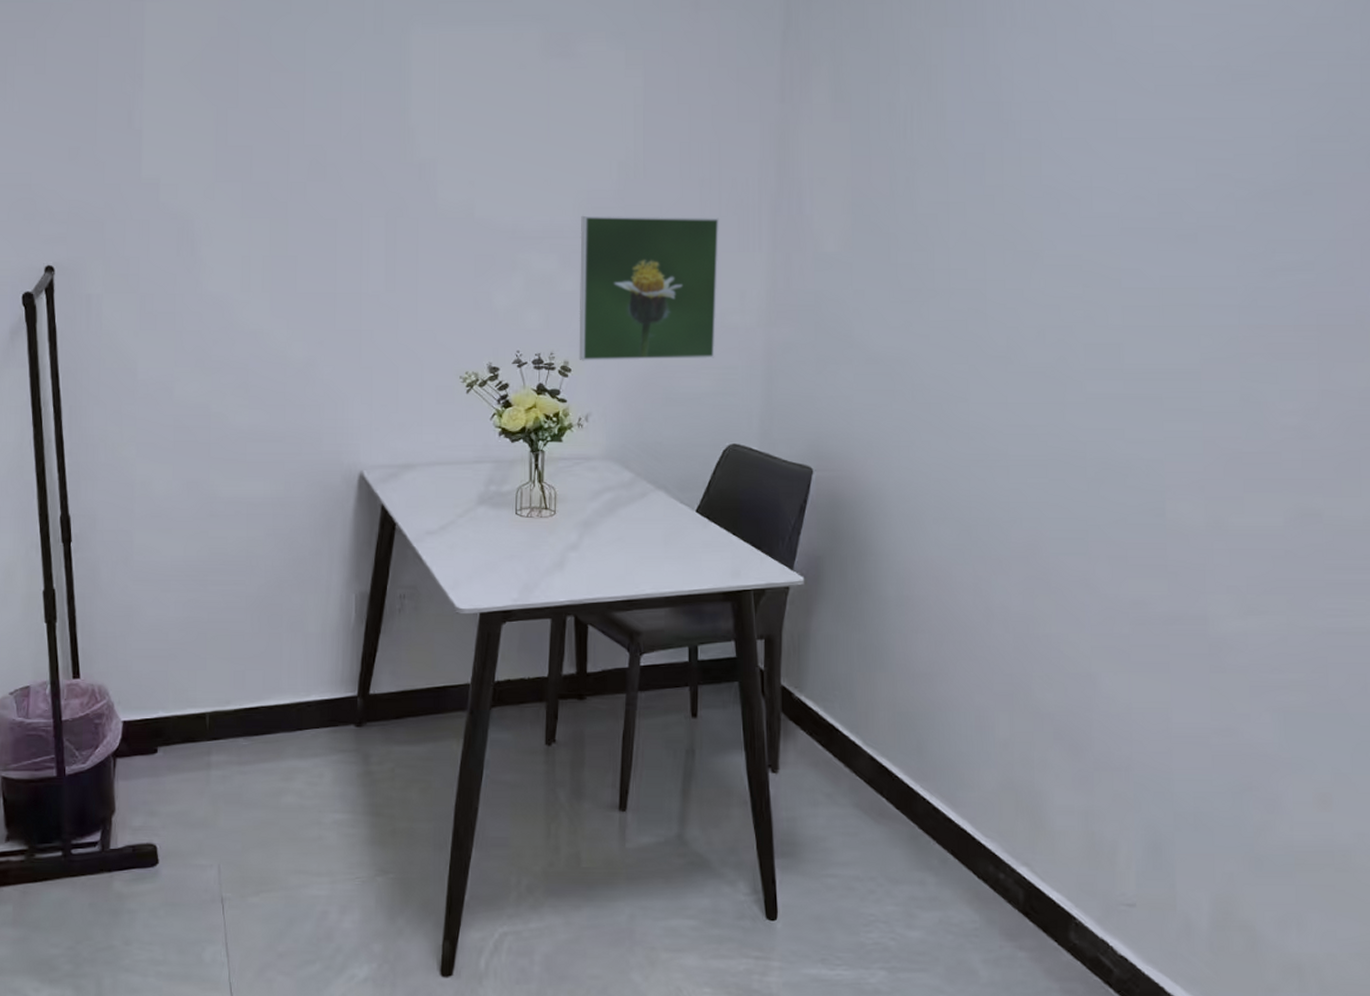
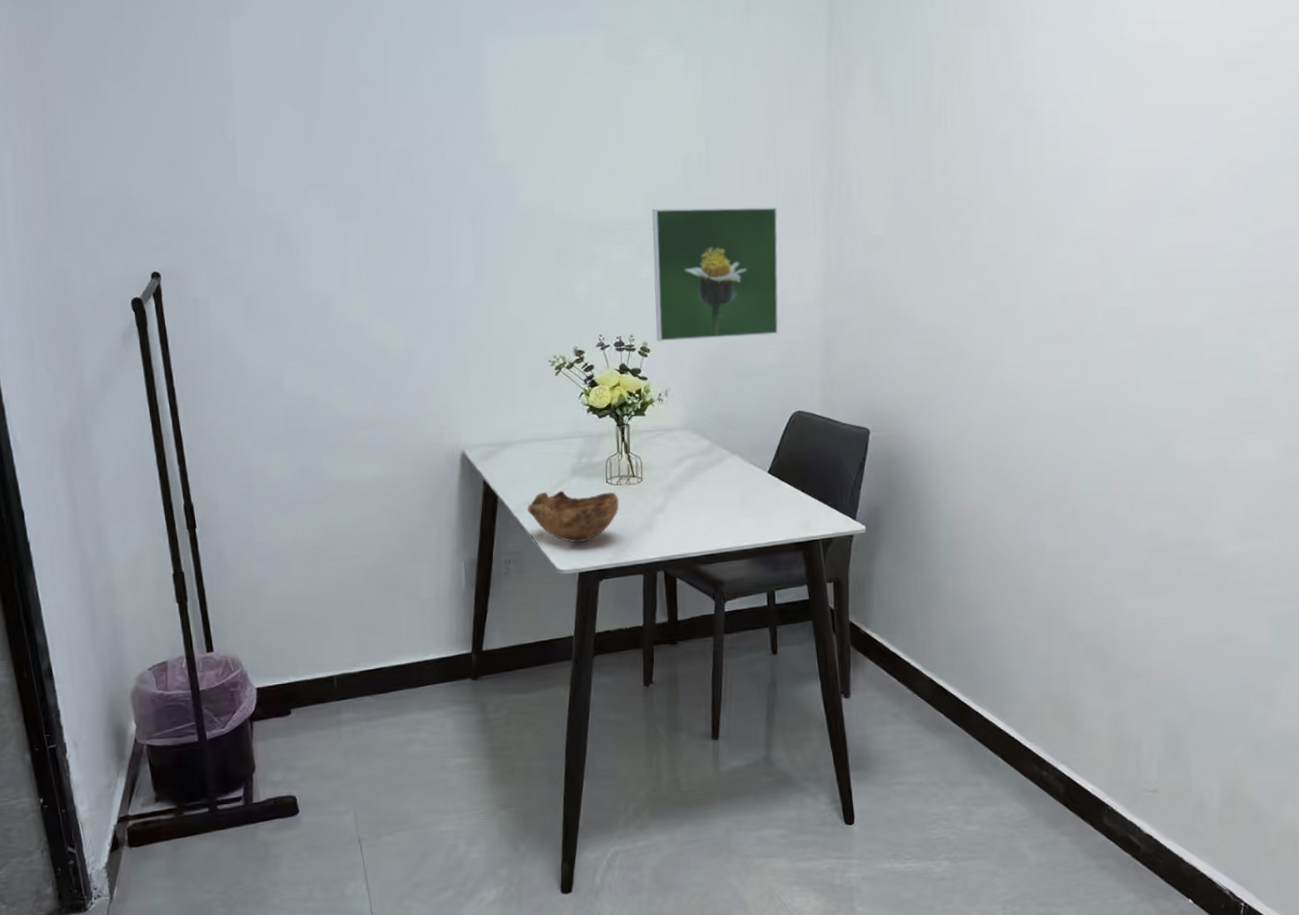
bowl: none [426,520,529,580] -> present [526,490,619,543]

